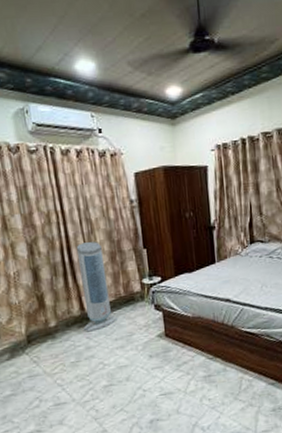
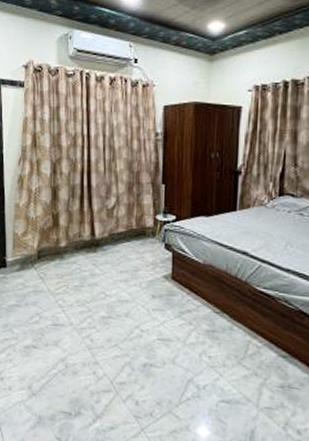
air purifier: present [76,241,117,332] -> none [92,168,125,259]

